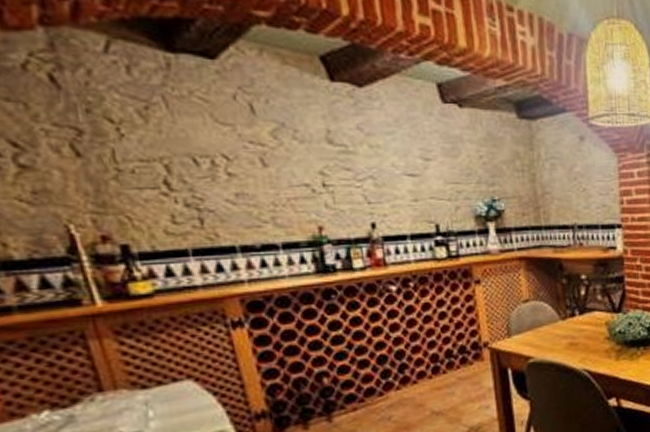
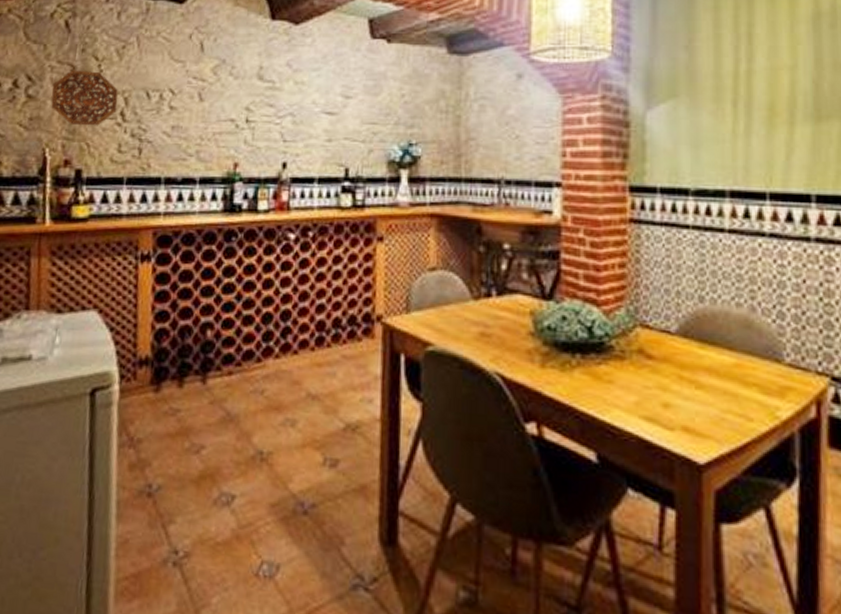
decorative platter: none [53,134,158,198] -> present [51,70,118,126]

